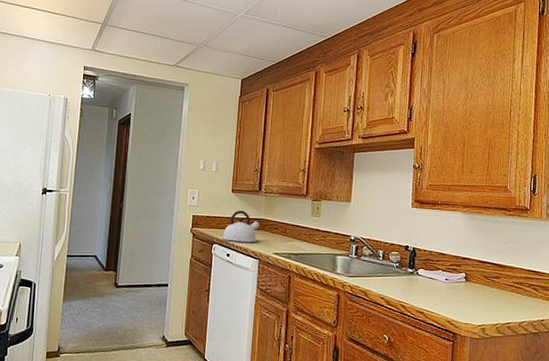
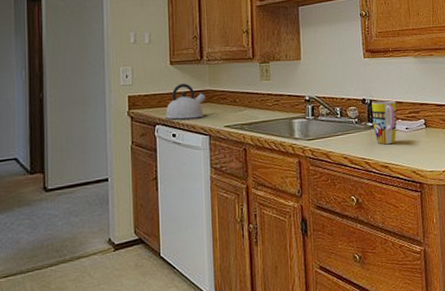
mug: none [413,249,439,292] -> present [372,100,397,145]

